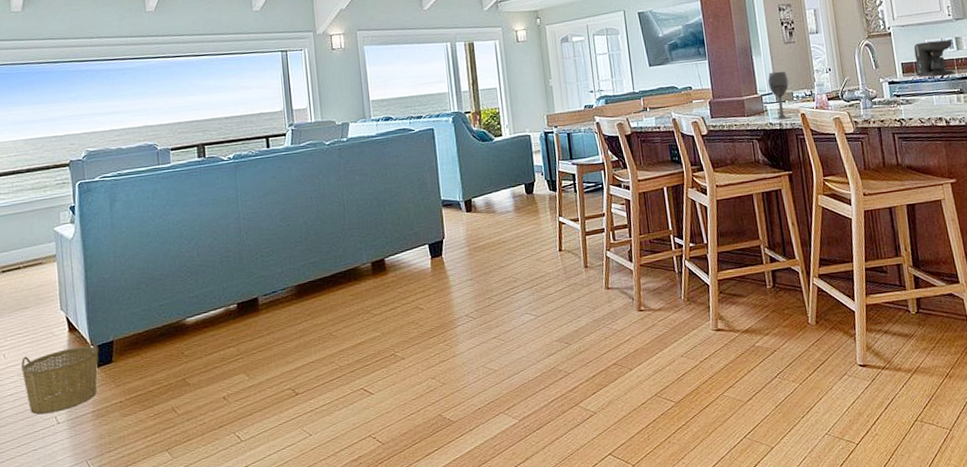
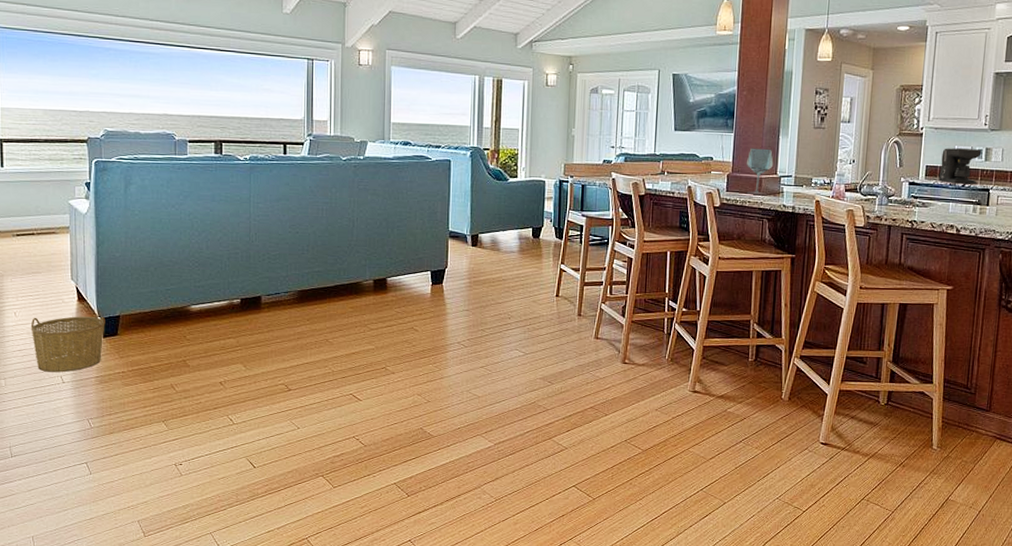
wine glass: none [725,70,752,118] -> present [746,148,774,196]
wine glass: present [767,71,791,120] -> none [786,155,811,204]

